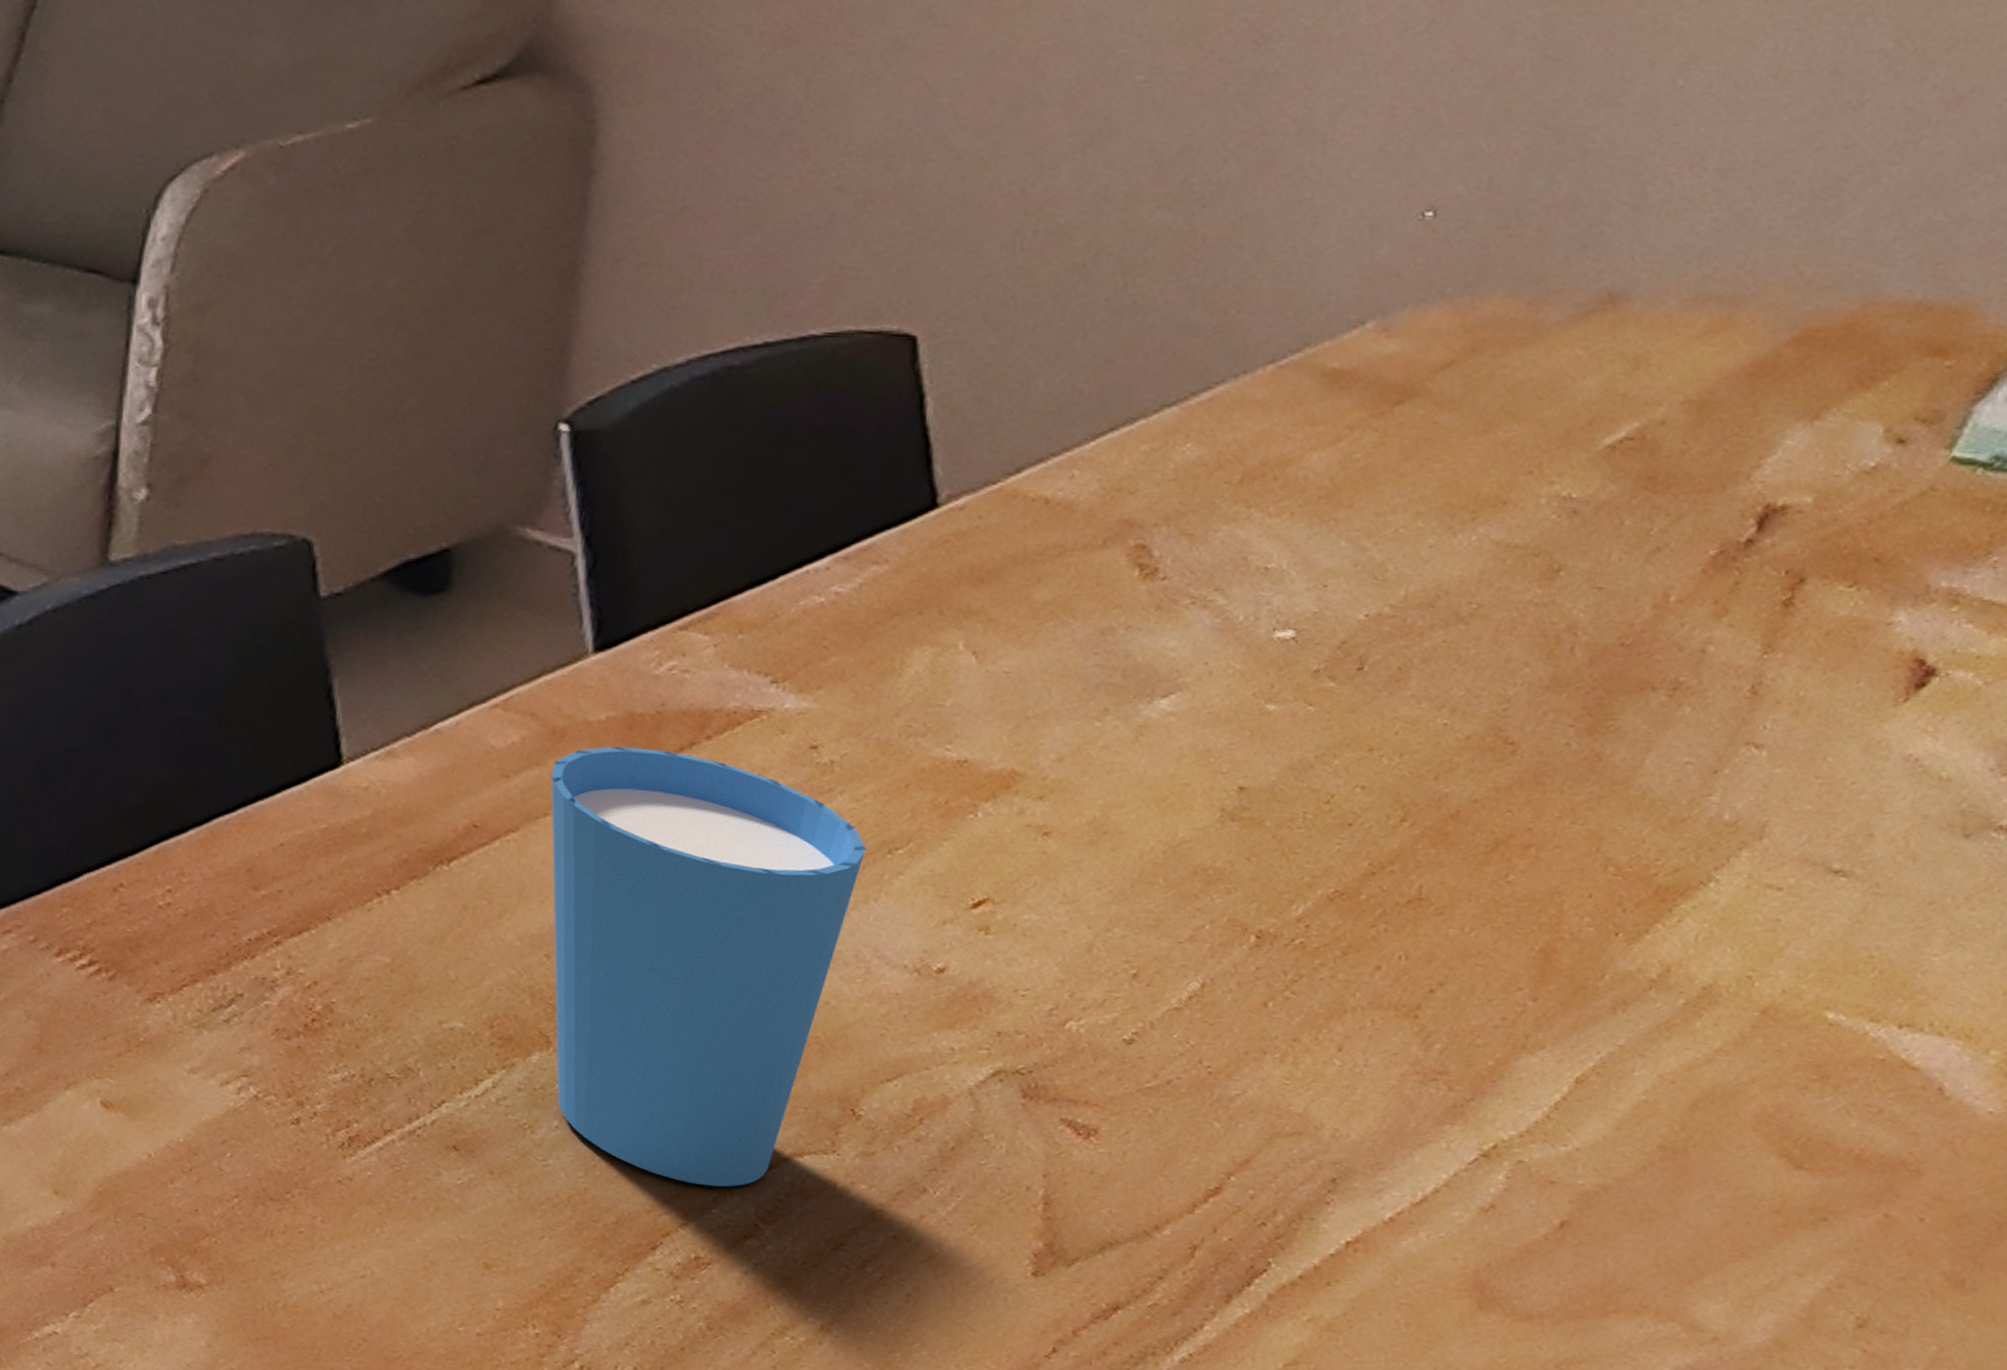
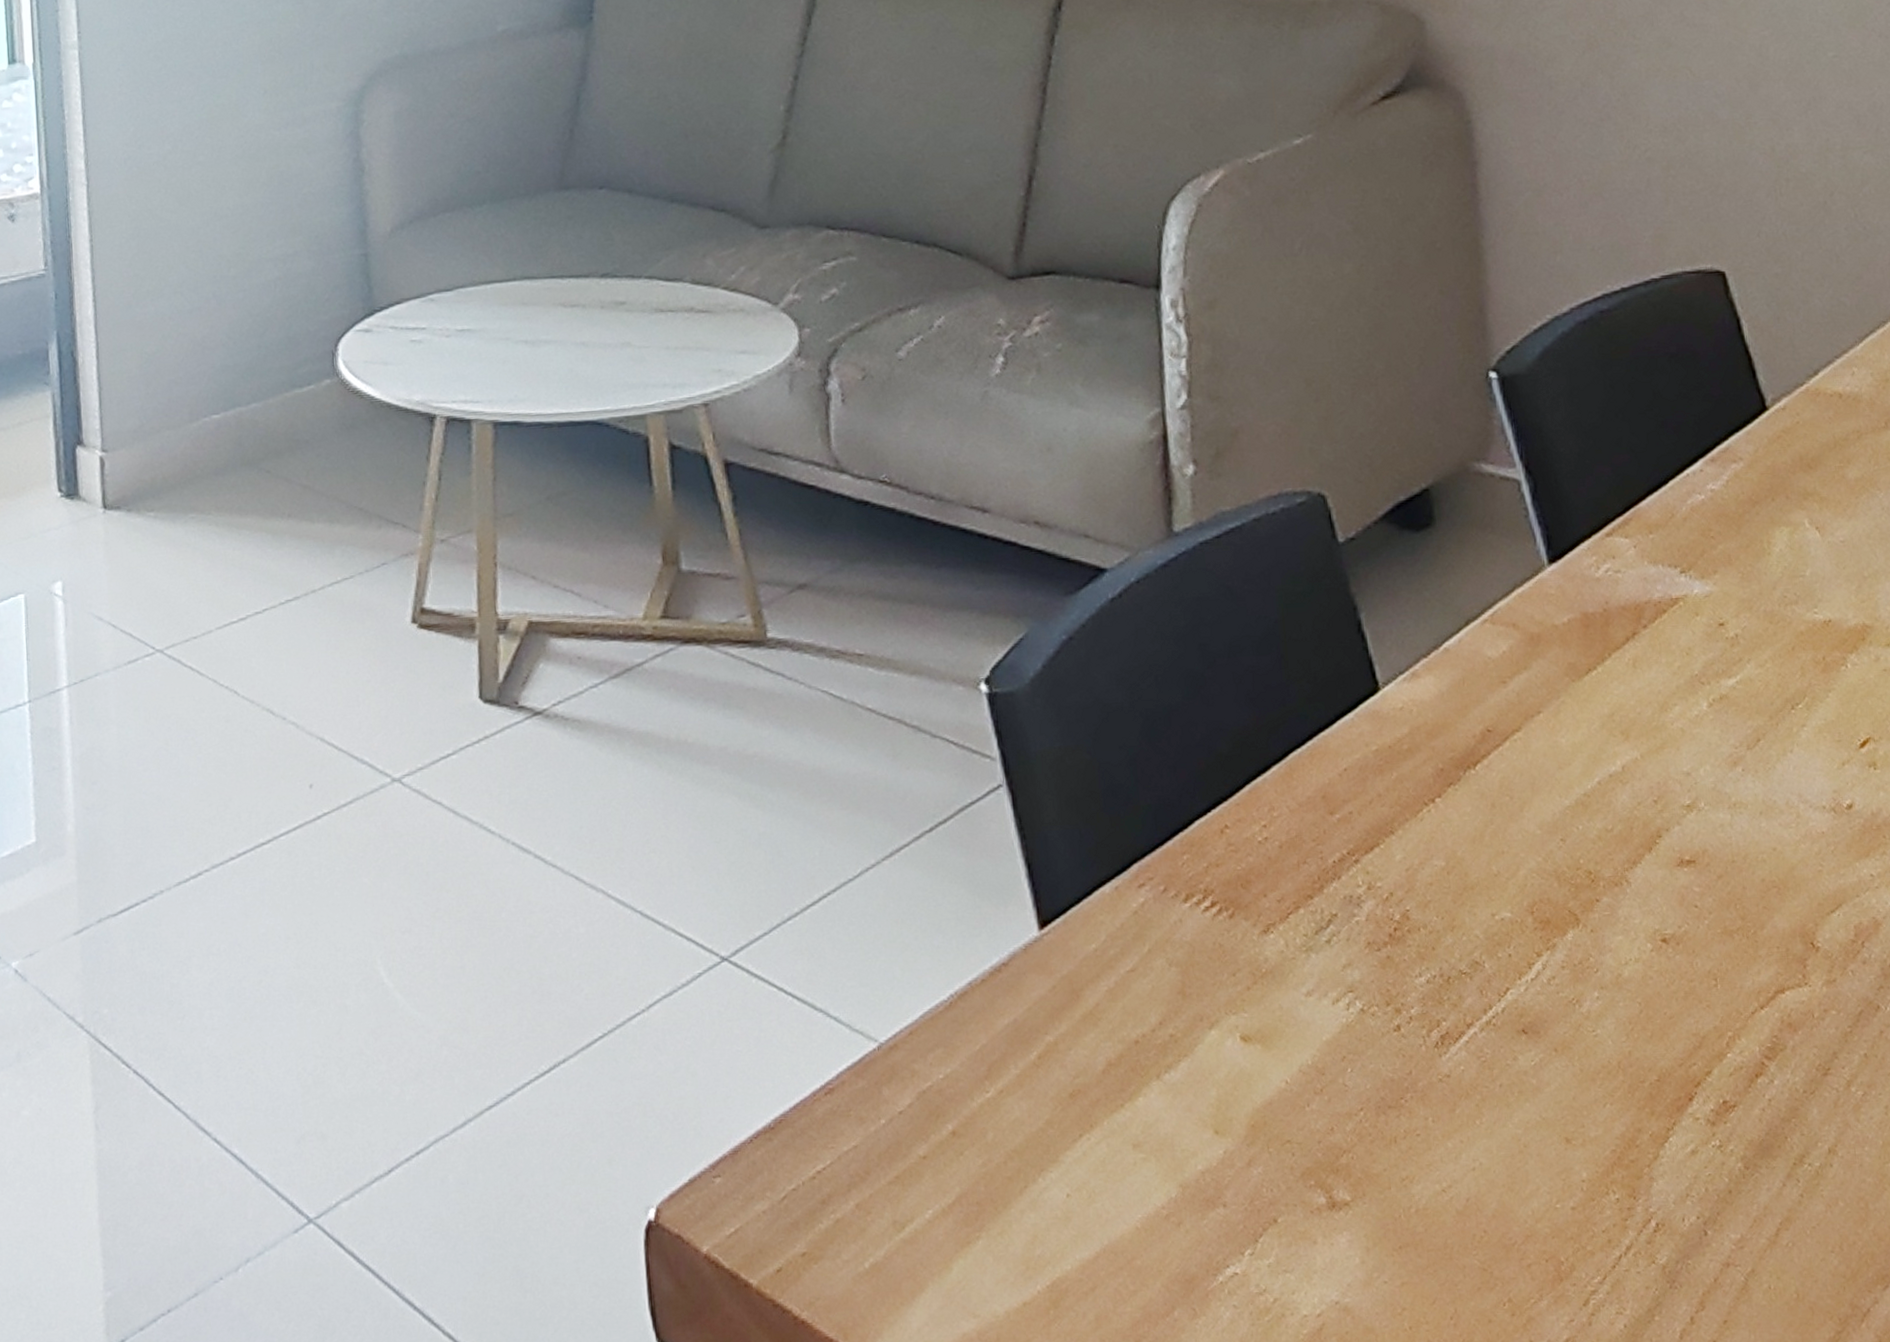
cup: present [550,746,868,1187] -> none [1536,642,1777,1033]

